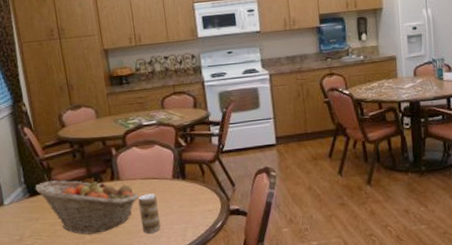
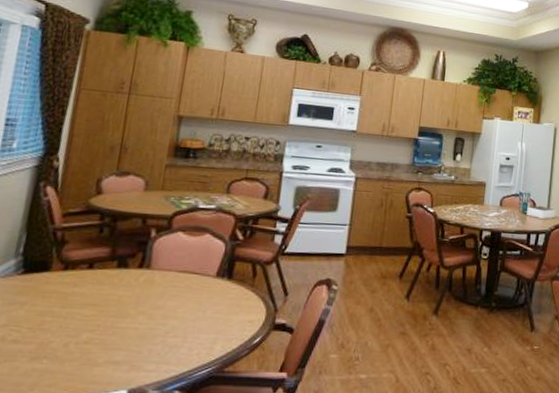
fruit basket: present [35,179,139,235] -> none [34,257,168,333]
beverage can: present [138,193,161,234] -> none [159,290,190,341]

